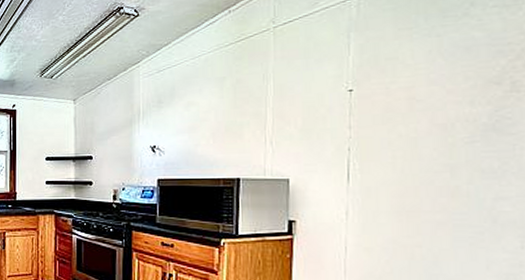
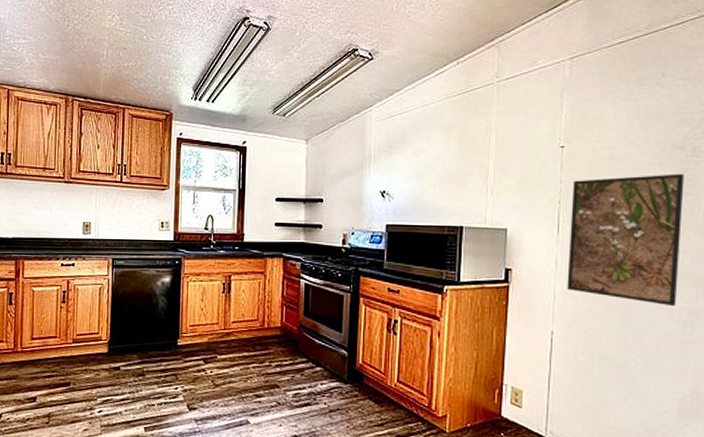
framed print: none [360,111,502,259] -> present [567,173,684,307]

